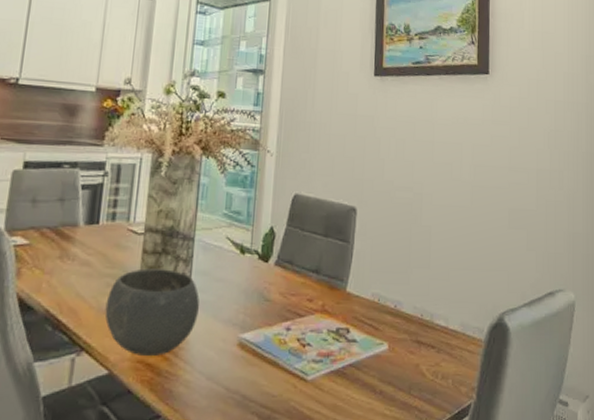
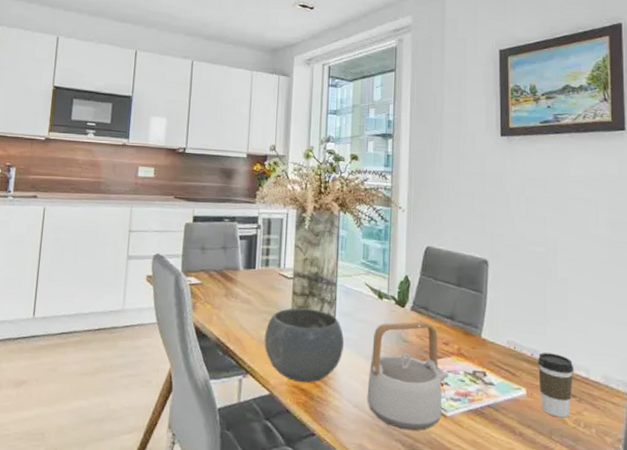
teapot: none [222,277,311,401] -> present [367,321,449,431]
coffee cup: none [400,303,435,371] -> present [537,352,574,418]

